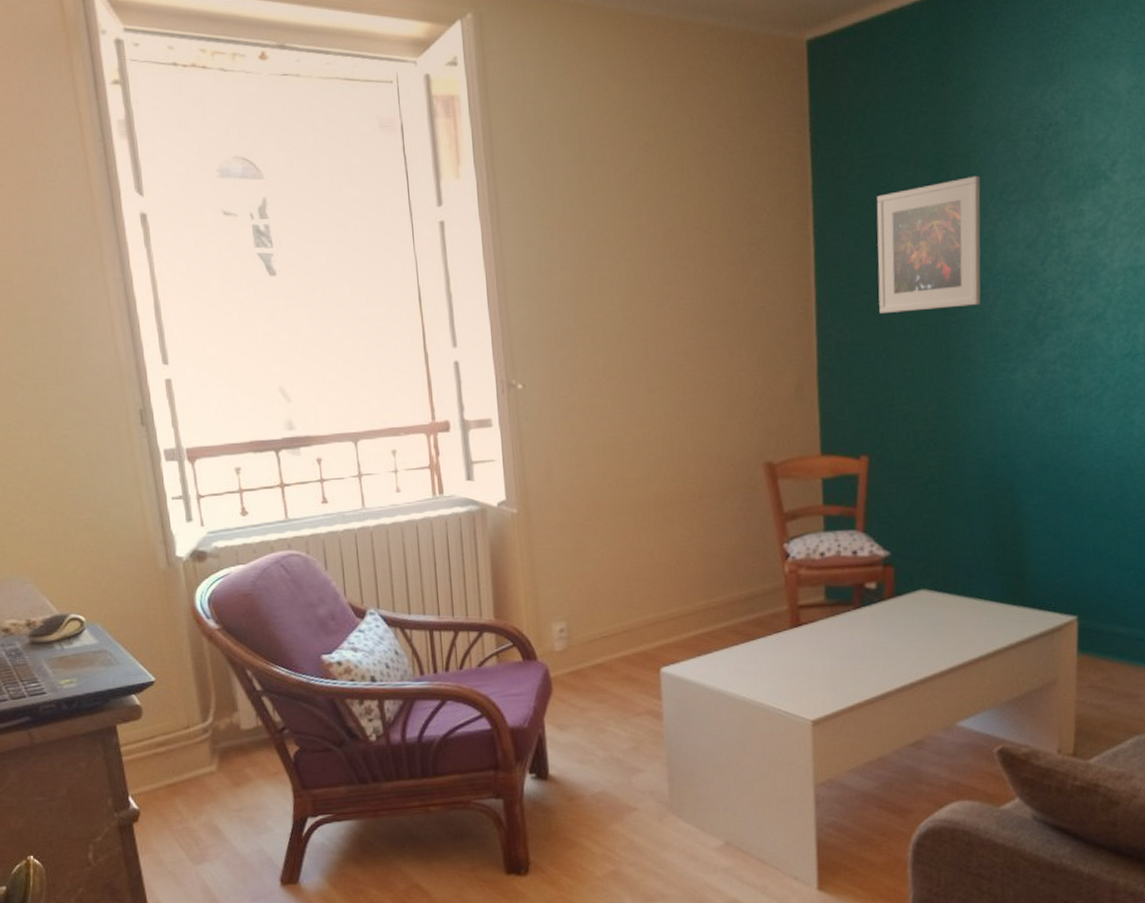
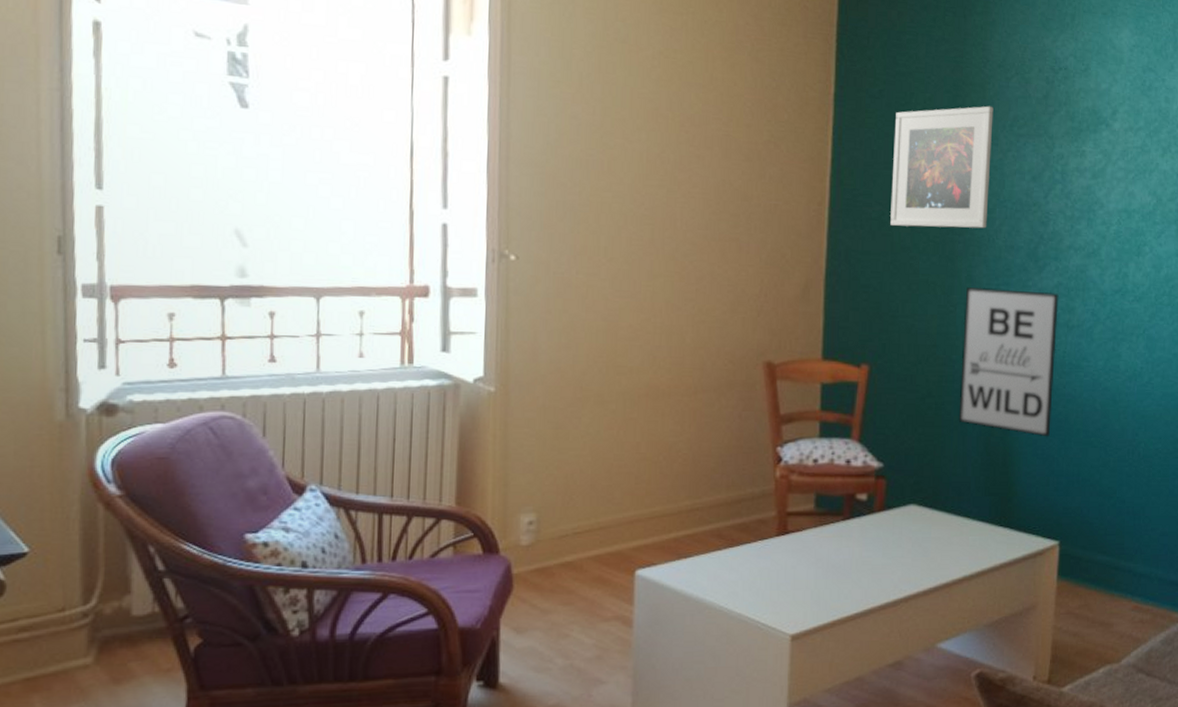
wall art: none [962,363,1063,513] -> present [958,287,1059,437]

